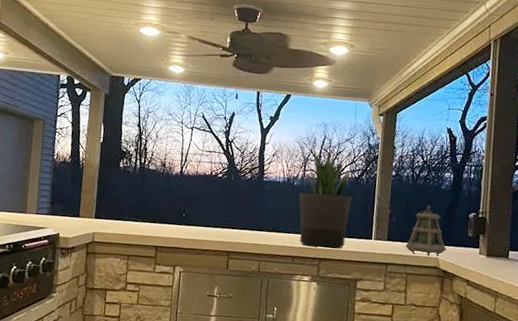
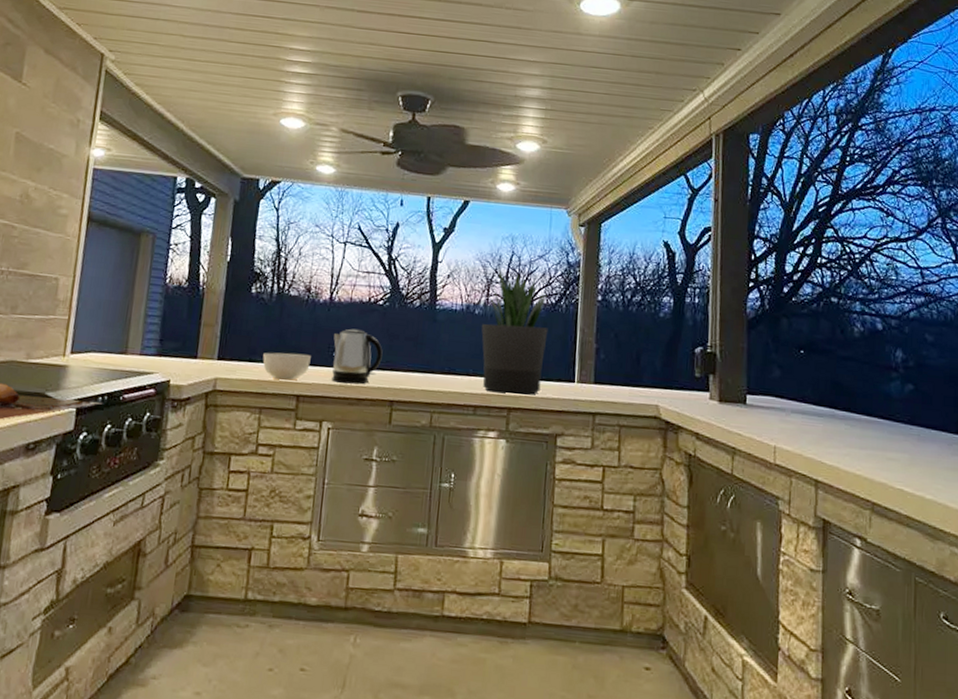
bowl: none [129,213,166,235] -> present [262,352,311,381]
kettle: none [182,195,222,239] -> present [332,328,383,384]
lantern: present [405,205,446,256] -> none [617,338,668,403]

